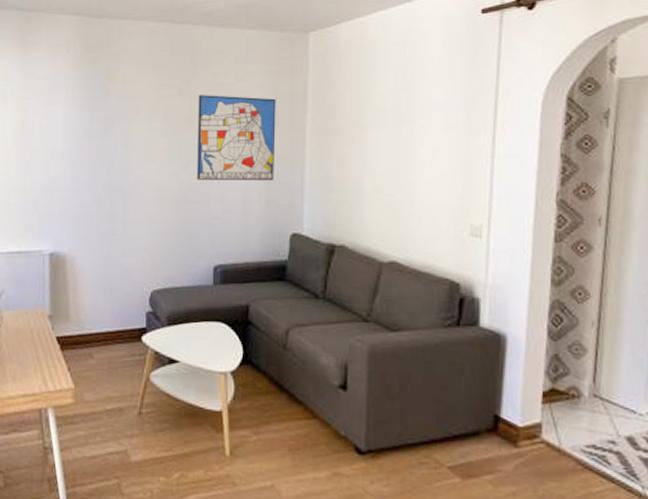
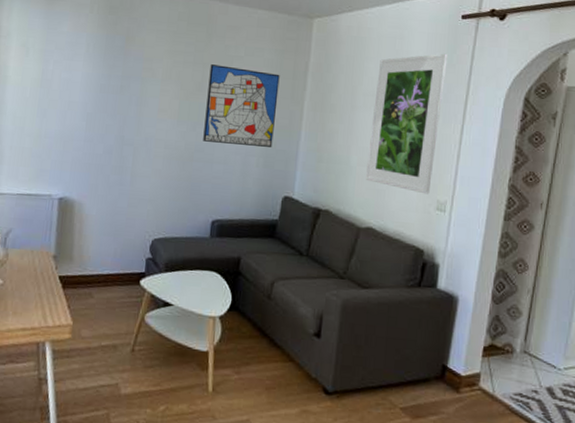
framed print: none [383,55,469,219] -> present [365,53,448,195]

